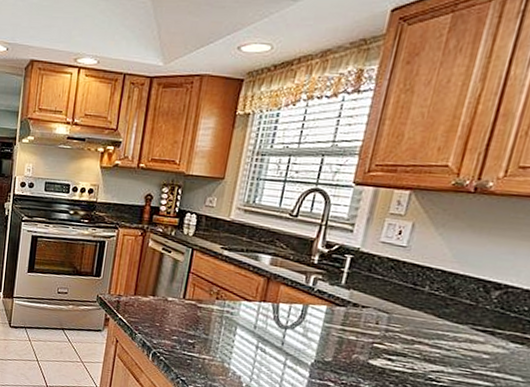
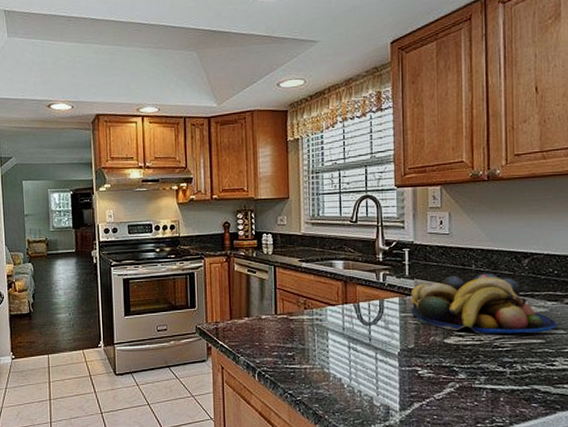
fruit bowl: none [337,293,516,376] -> present [410,273,557,334]

